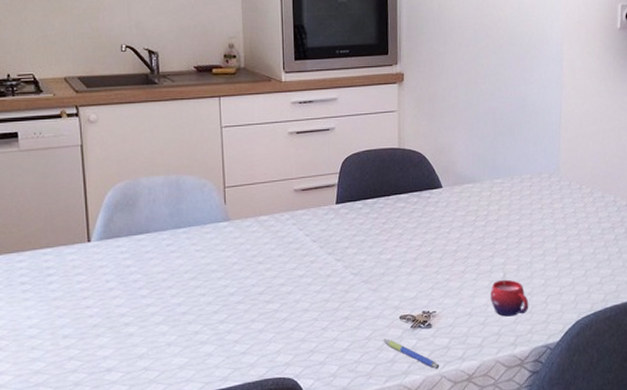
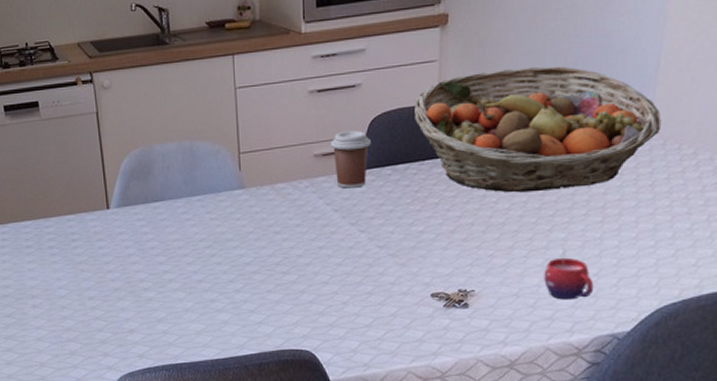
coffee cup: none [308,168,345,221] -> present [330,130,372,188]
fruit basket: none [380,119,567,224] -> present [415,66,662,193]
pen: present [383,339,440,370] -> none [411,317,476,353]

